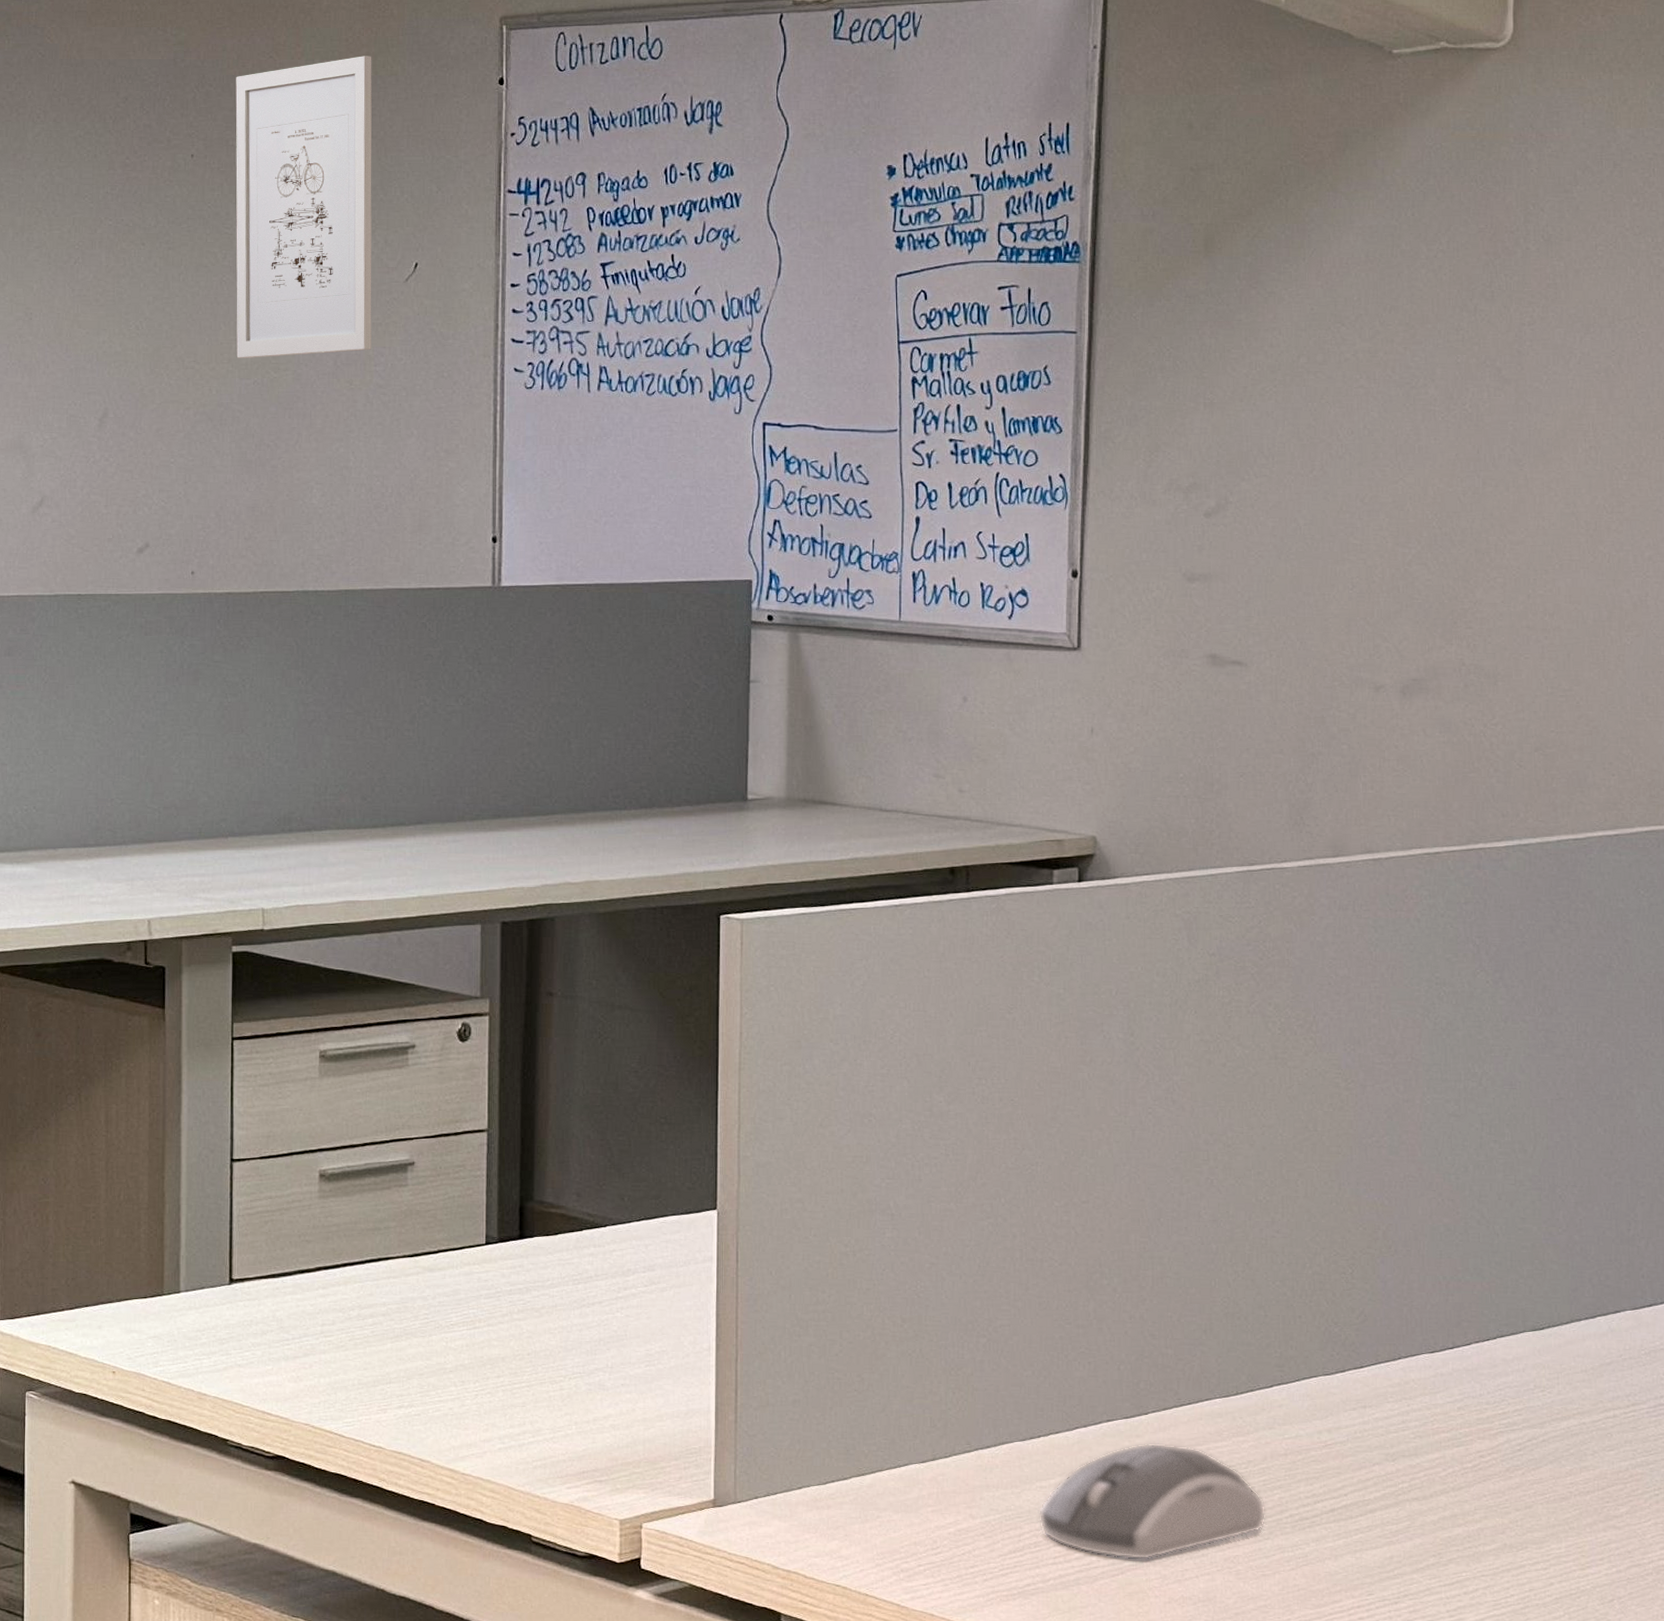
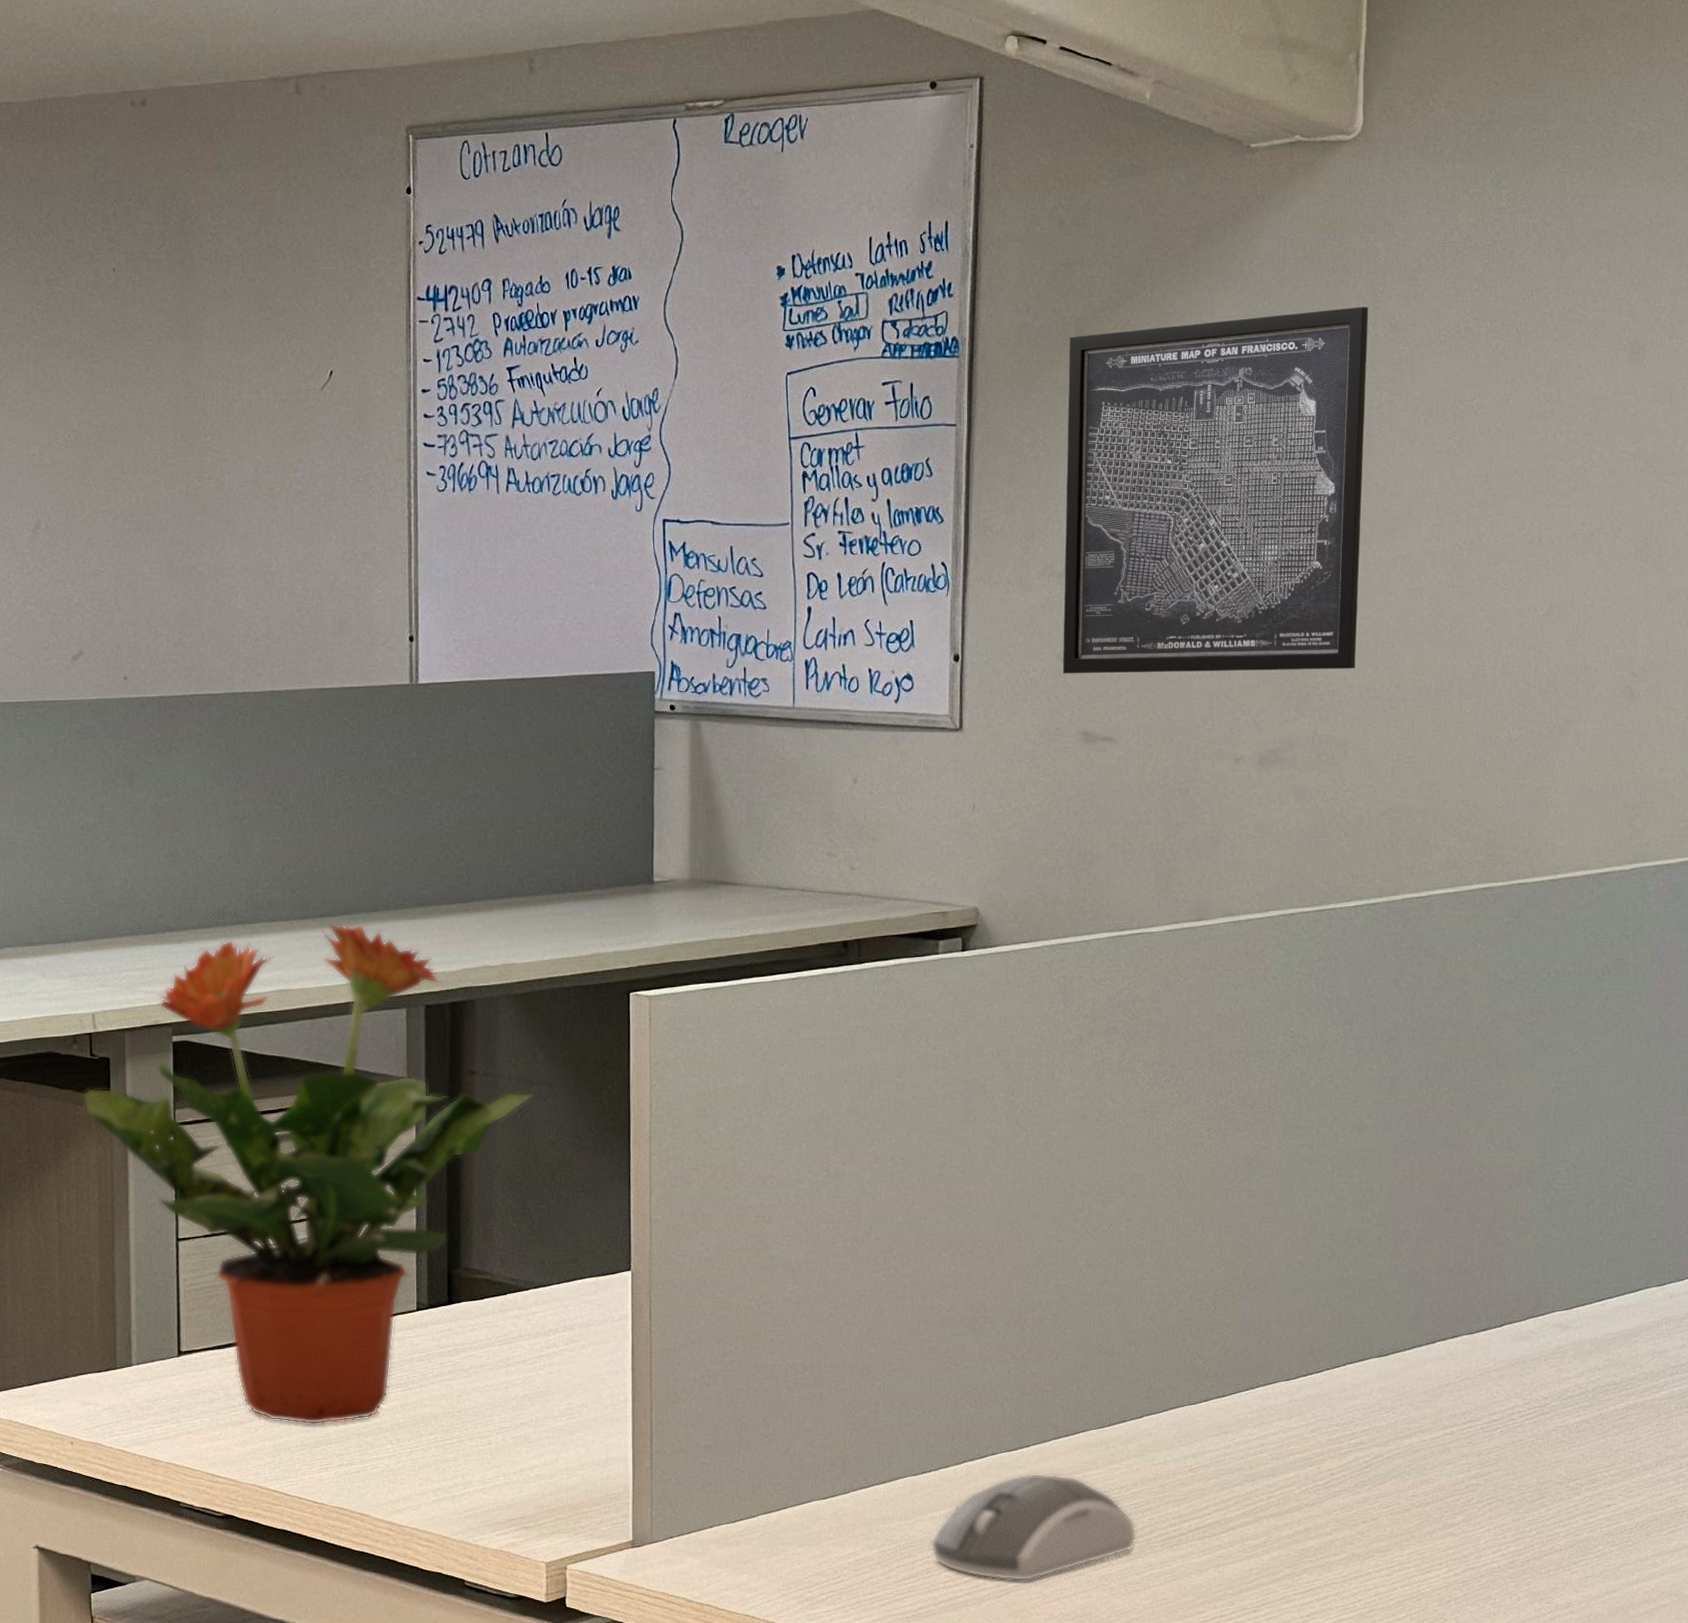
potted plant: none [134,832,615,1363] -> present [82,922,534,1425]
wall art: present [235,56,372,358] -> none [154,167,290,468]
wall art: none [1189,219,1520,596] -> present [1062,306,1369,674]

